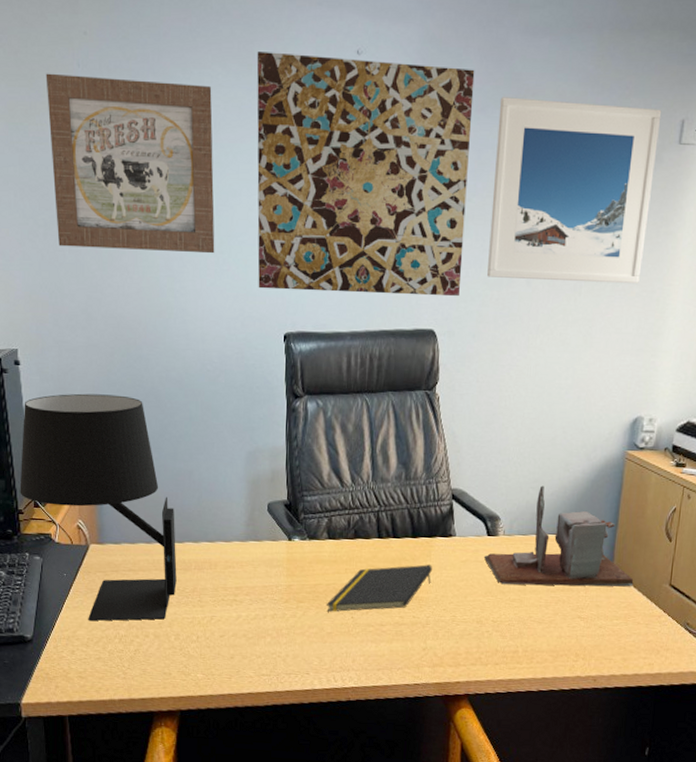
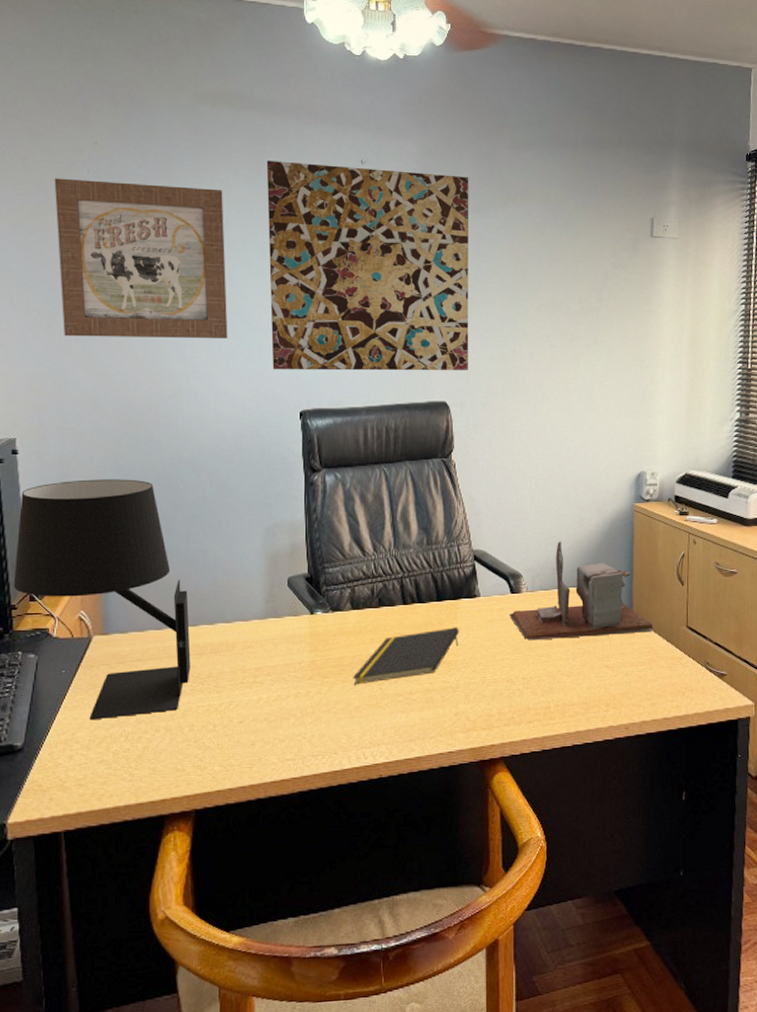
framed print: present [487,97,662,284] -> none [492,199,634,355]

